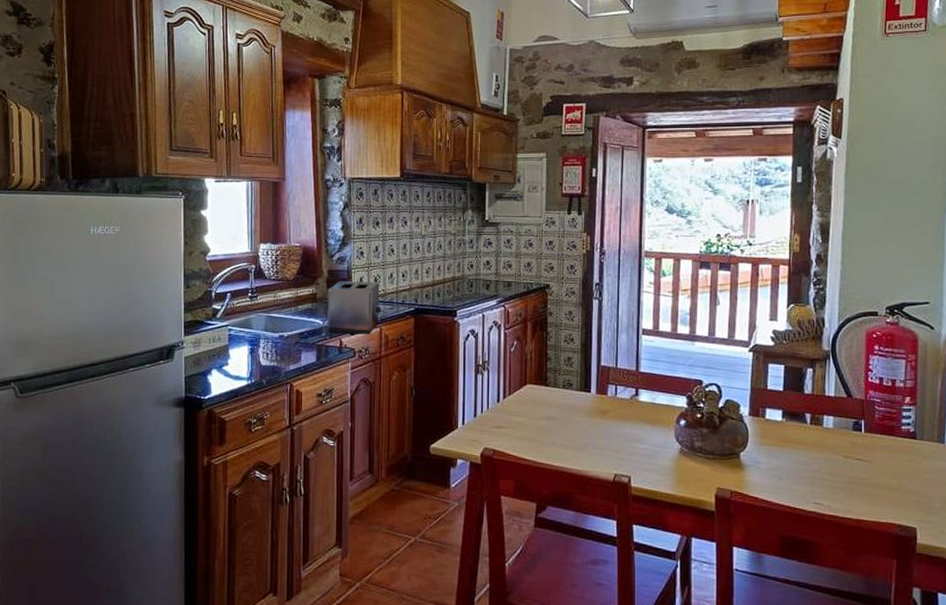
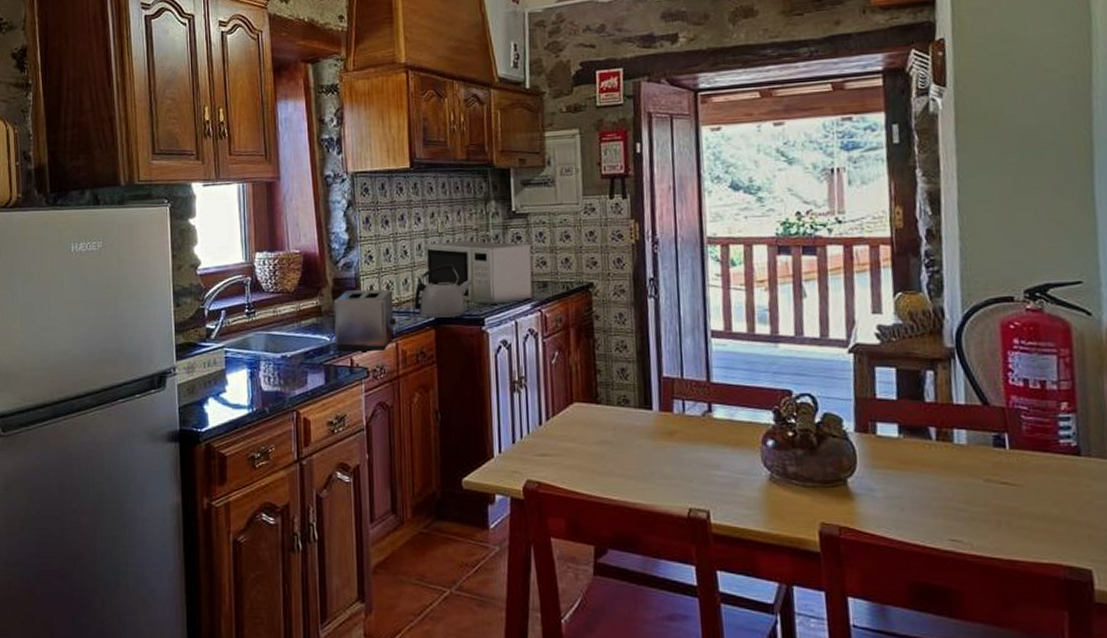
kettle: none [398,261,449,309] -> present [414,262,474,318]
microwave: none [407,243,499,299] -> present [424,240,532,305]

